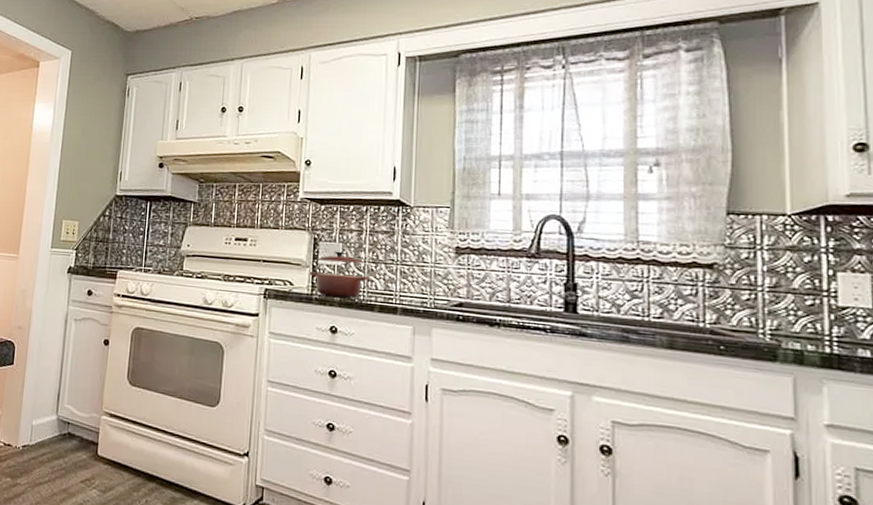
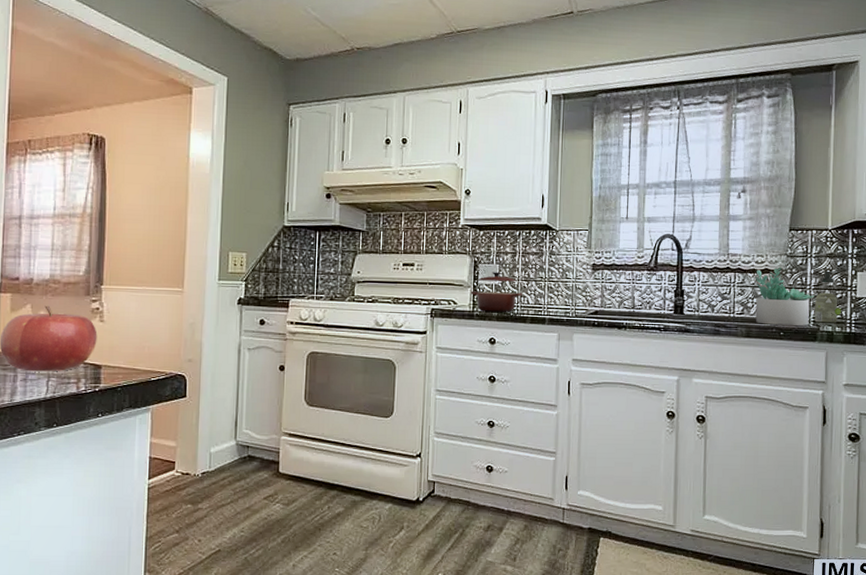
succulent plant: none [678,260,772,340] -> present [755,266,815,327]
soap dispenser: none [768,268,814,339] -> present [813,271,841,323]

